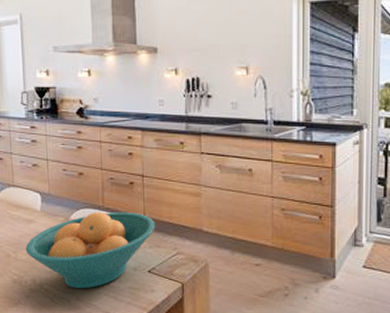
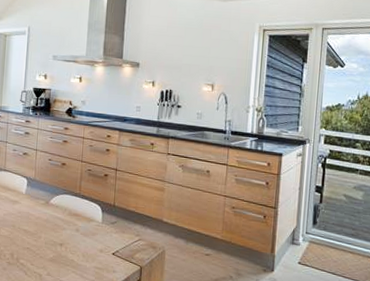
fruit bowl: present [25,211,156,289] -> none [8,198,123,266]

